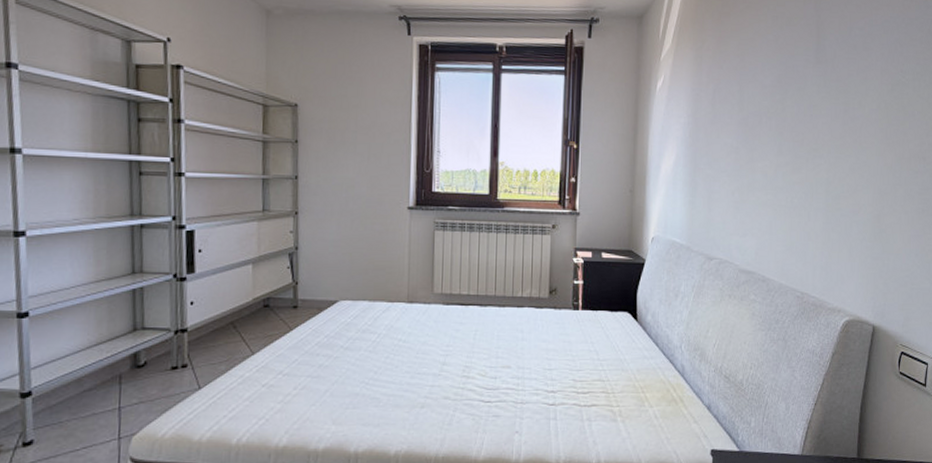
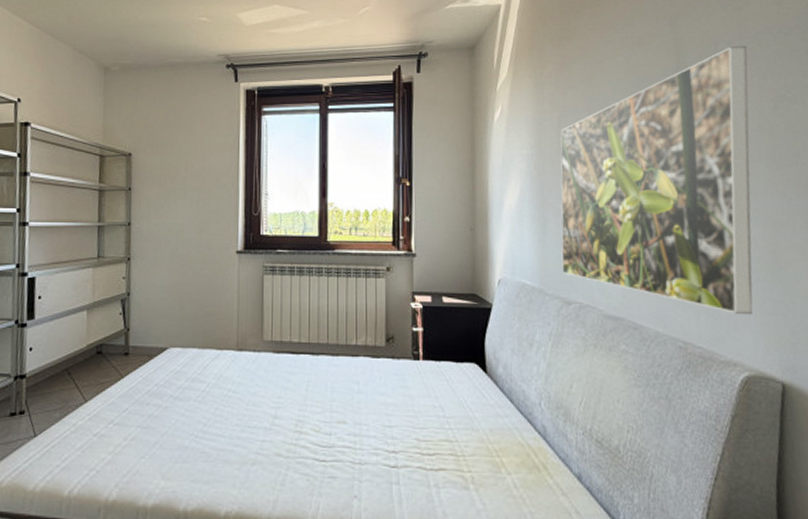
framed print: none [707,32,875,270] -> present [560,45,753,315]

